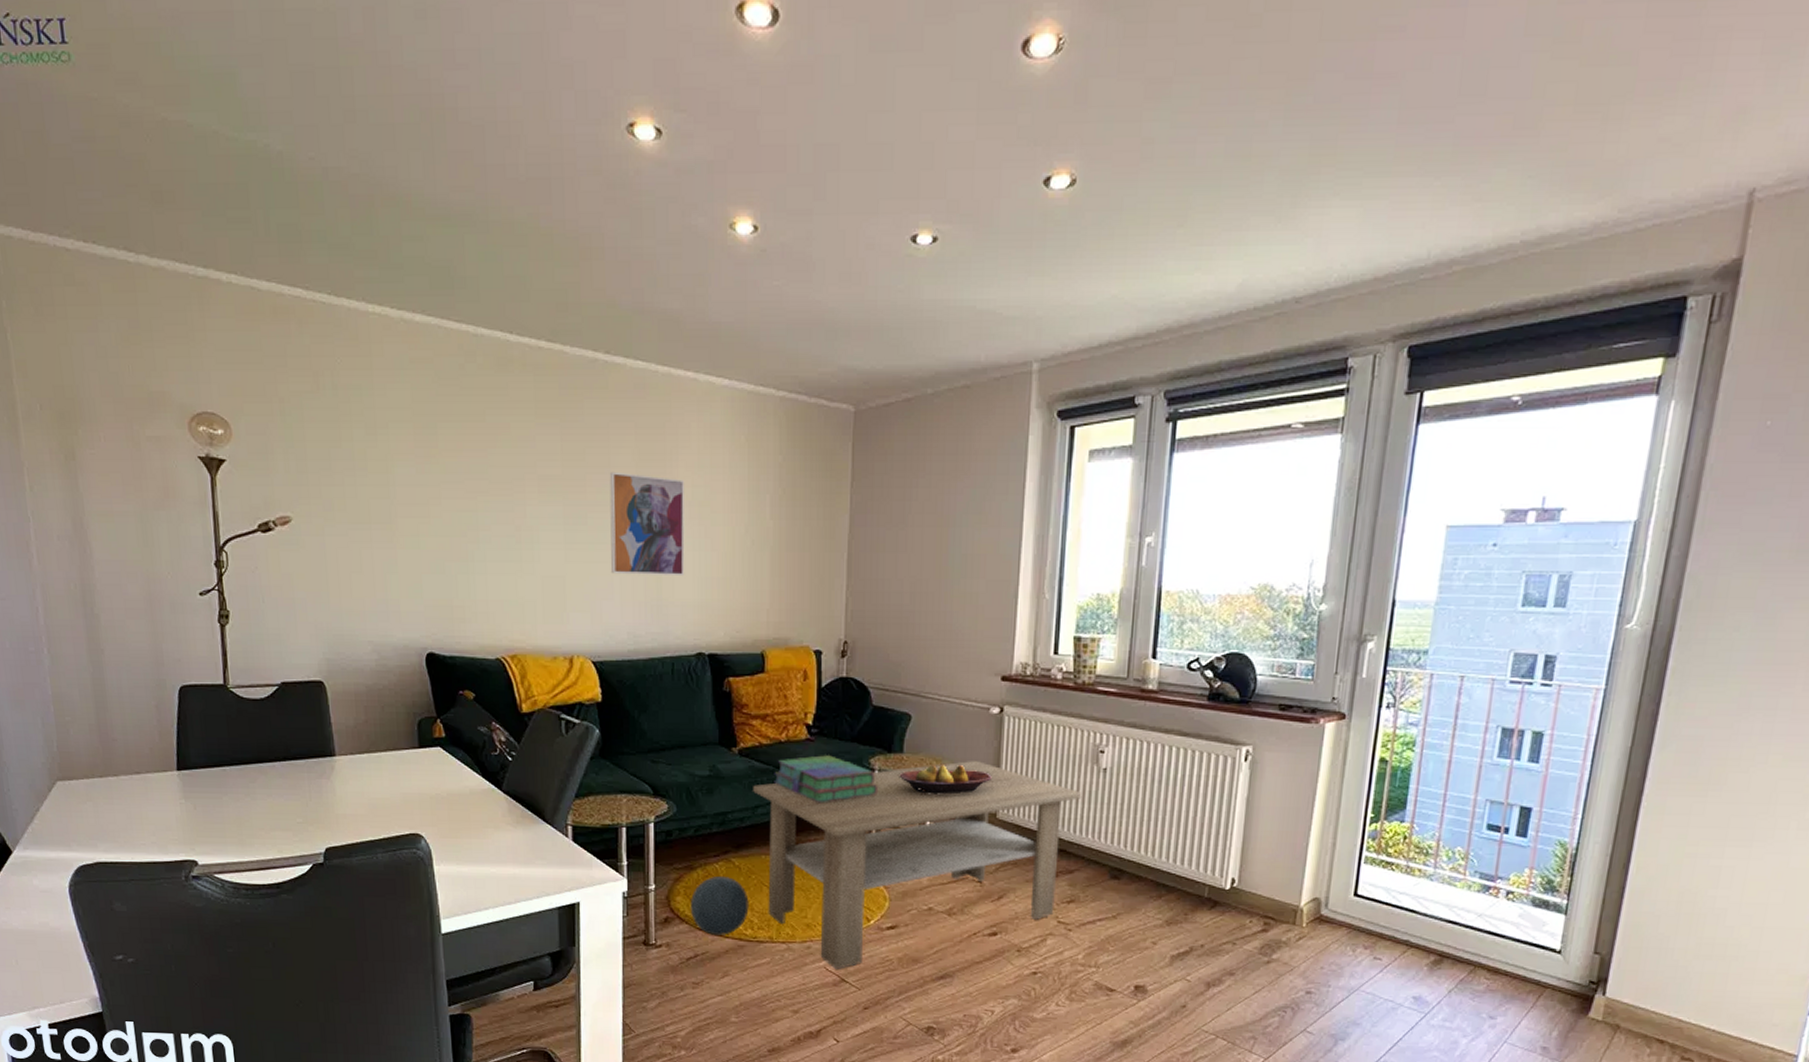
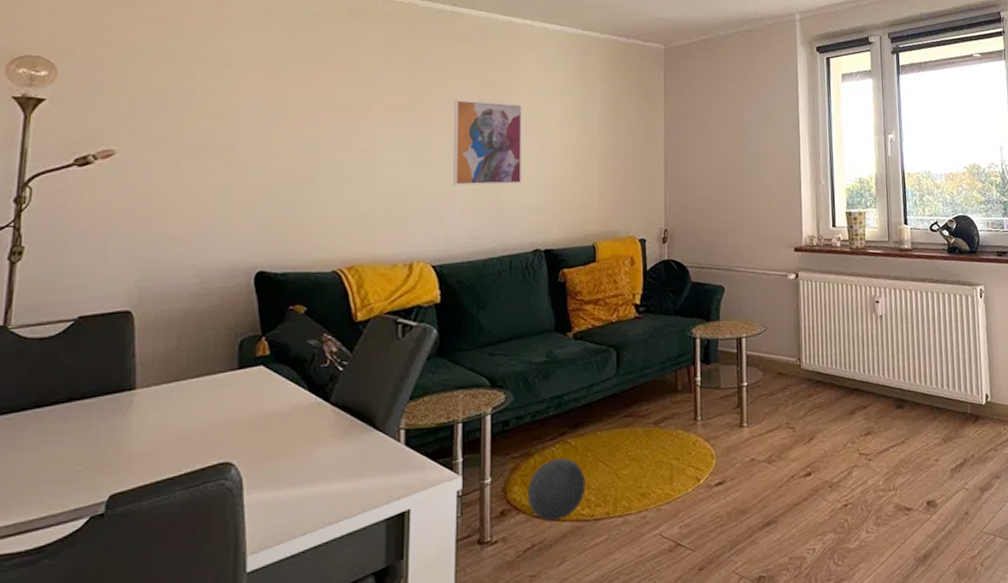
coffee table: present [753,760,1082,969] -> none [587,319,866,535]
stack of books: present [774,755,877,803] -> none [607,329,700,375]
fruit bowl: present [899,764,992,795] -> none [717,325,794,355]

